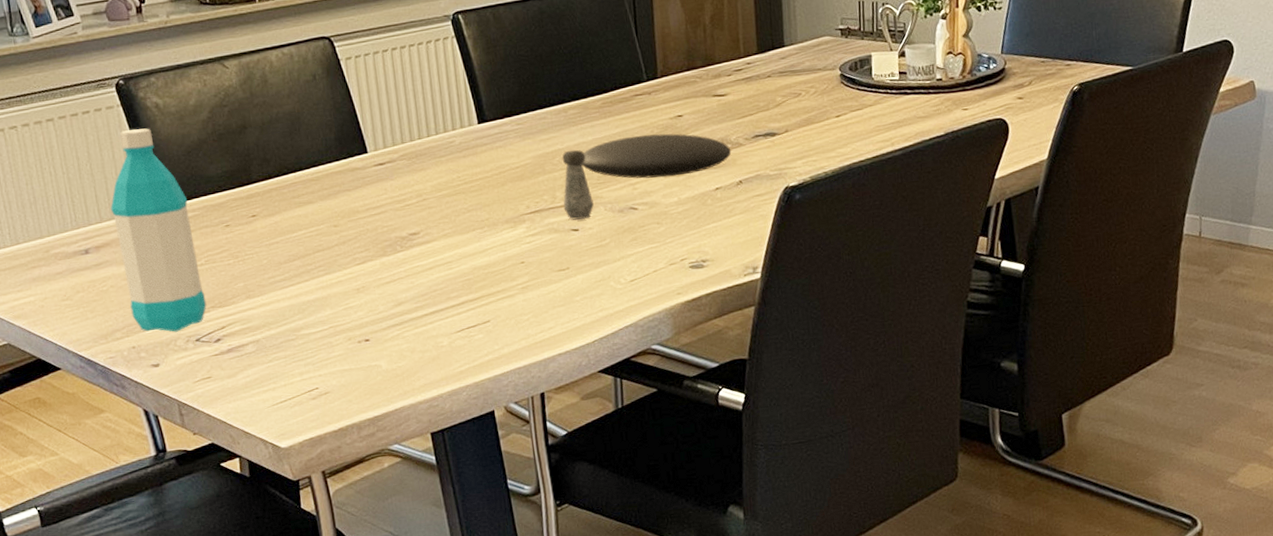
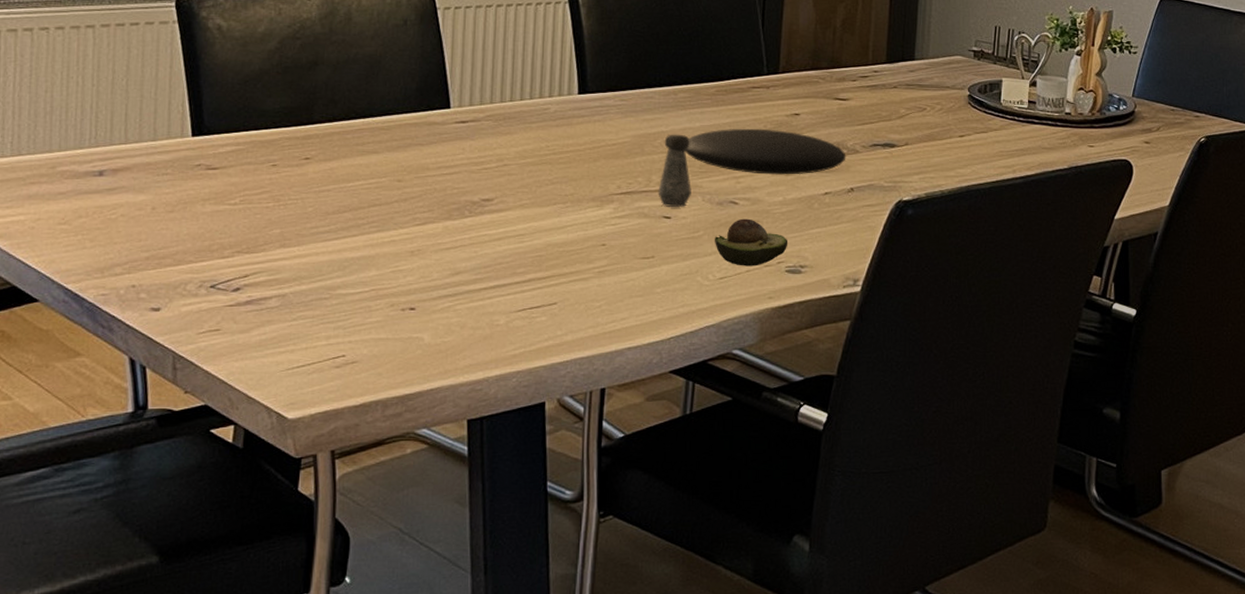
water bottle: present [110,128,207,332] -> none [139,49,234,275]
fruit: none [620,222,689,268] -> present [714,218,788,266]

